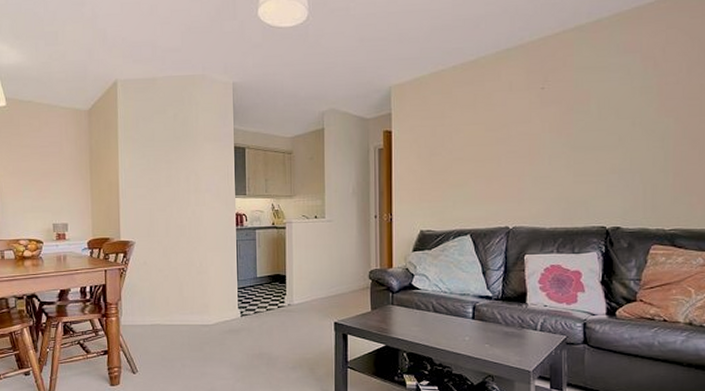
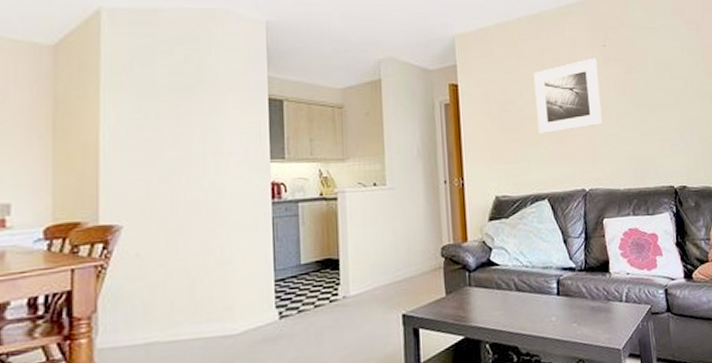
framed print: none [465,100,533,176] -> present [533,57,603,135]

